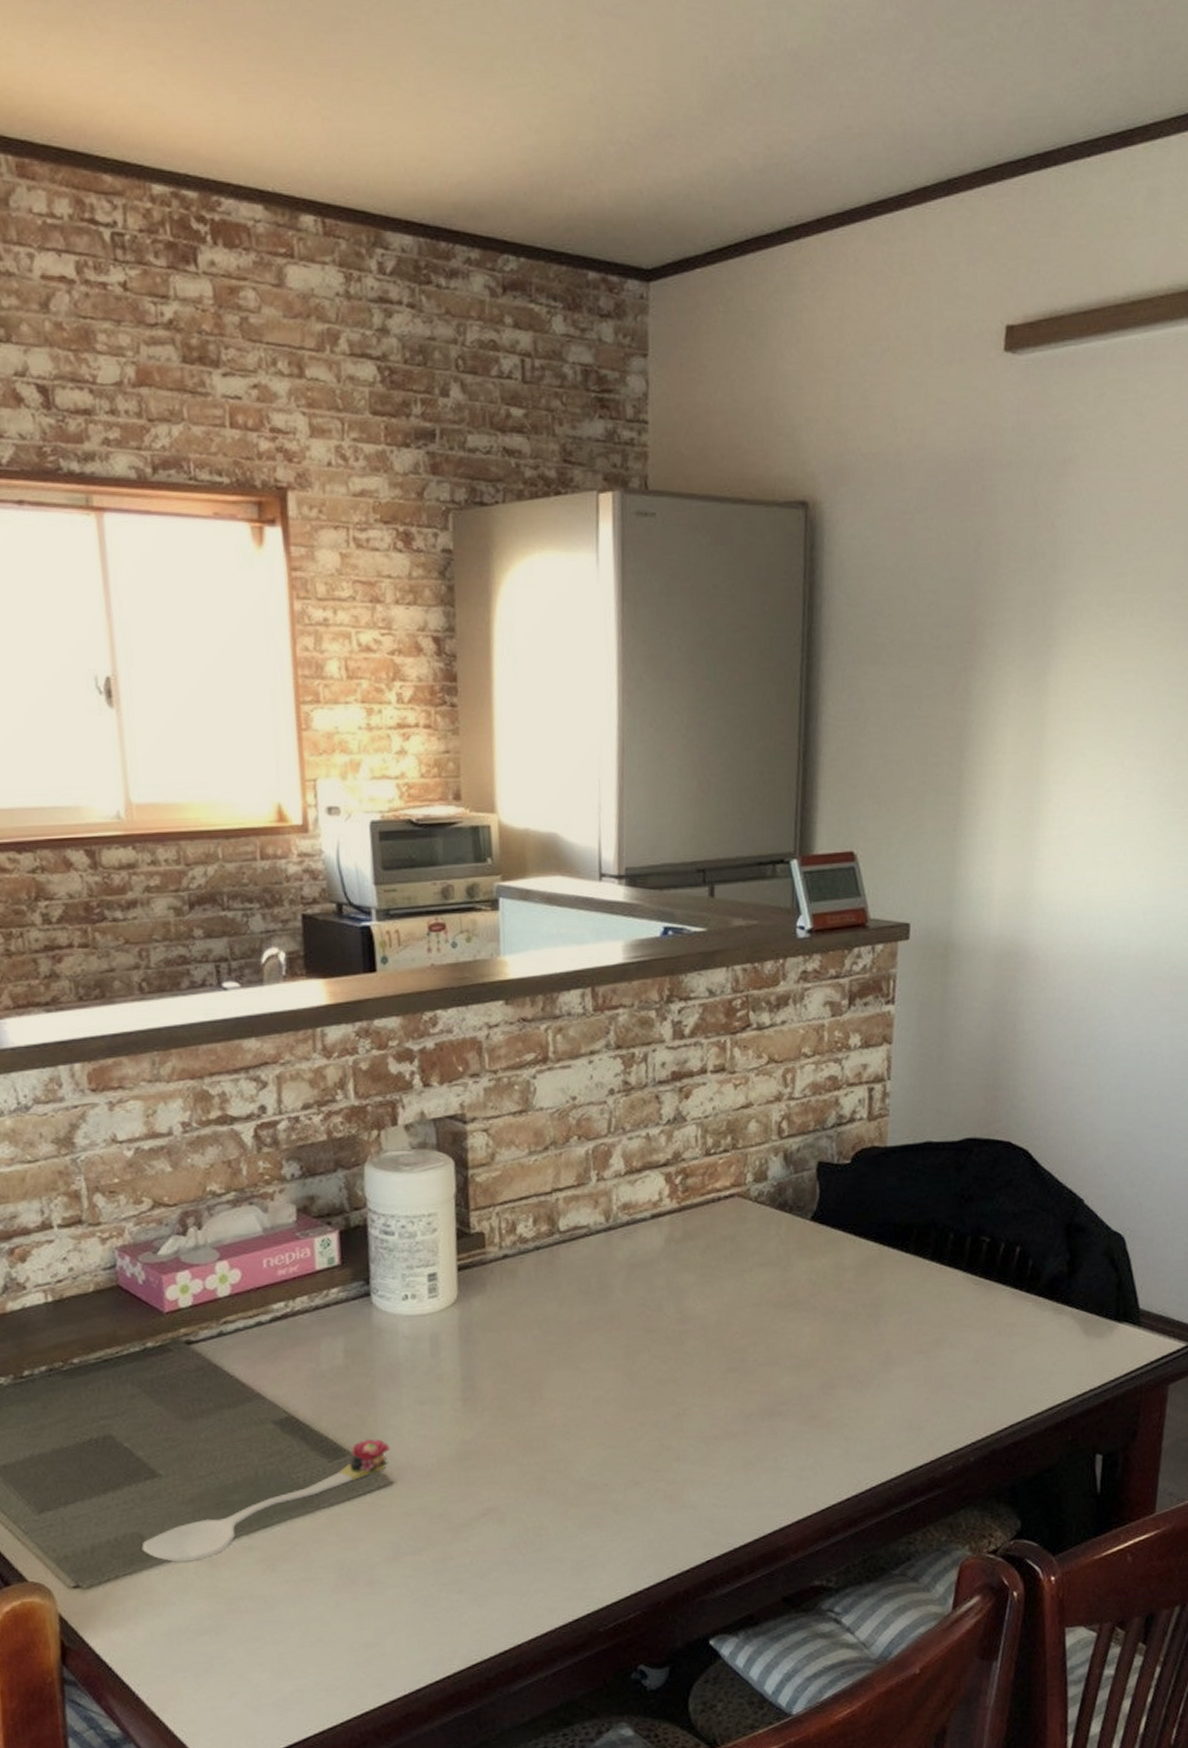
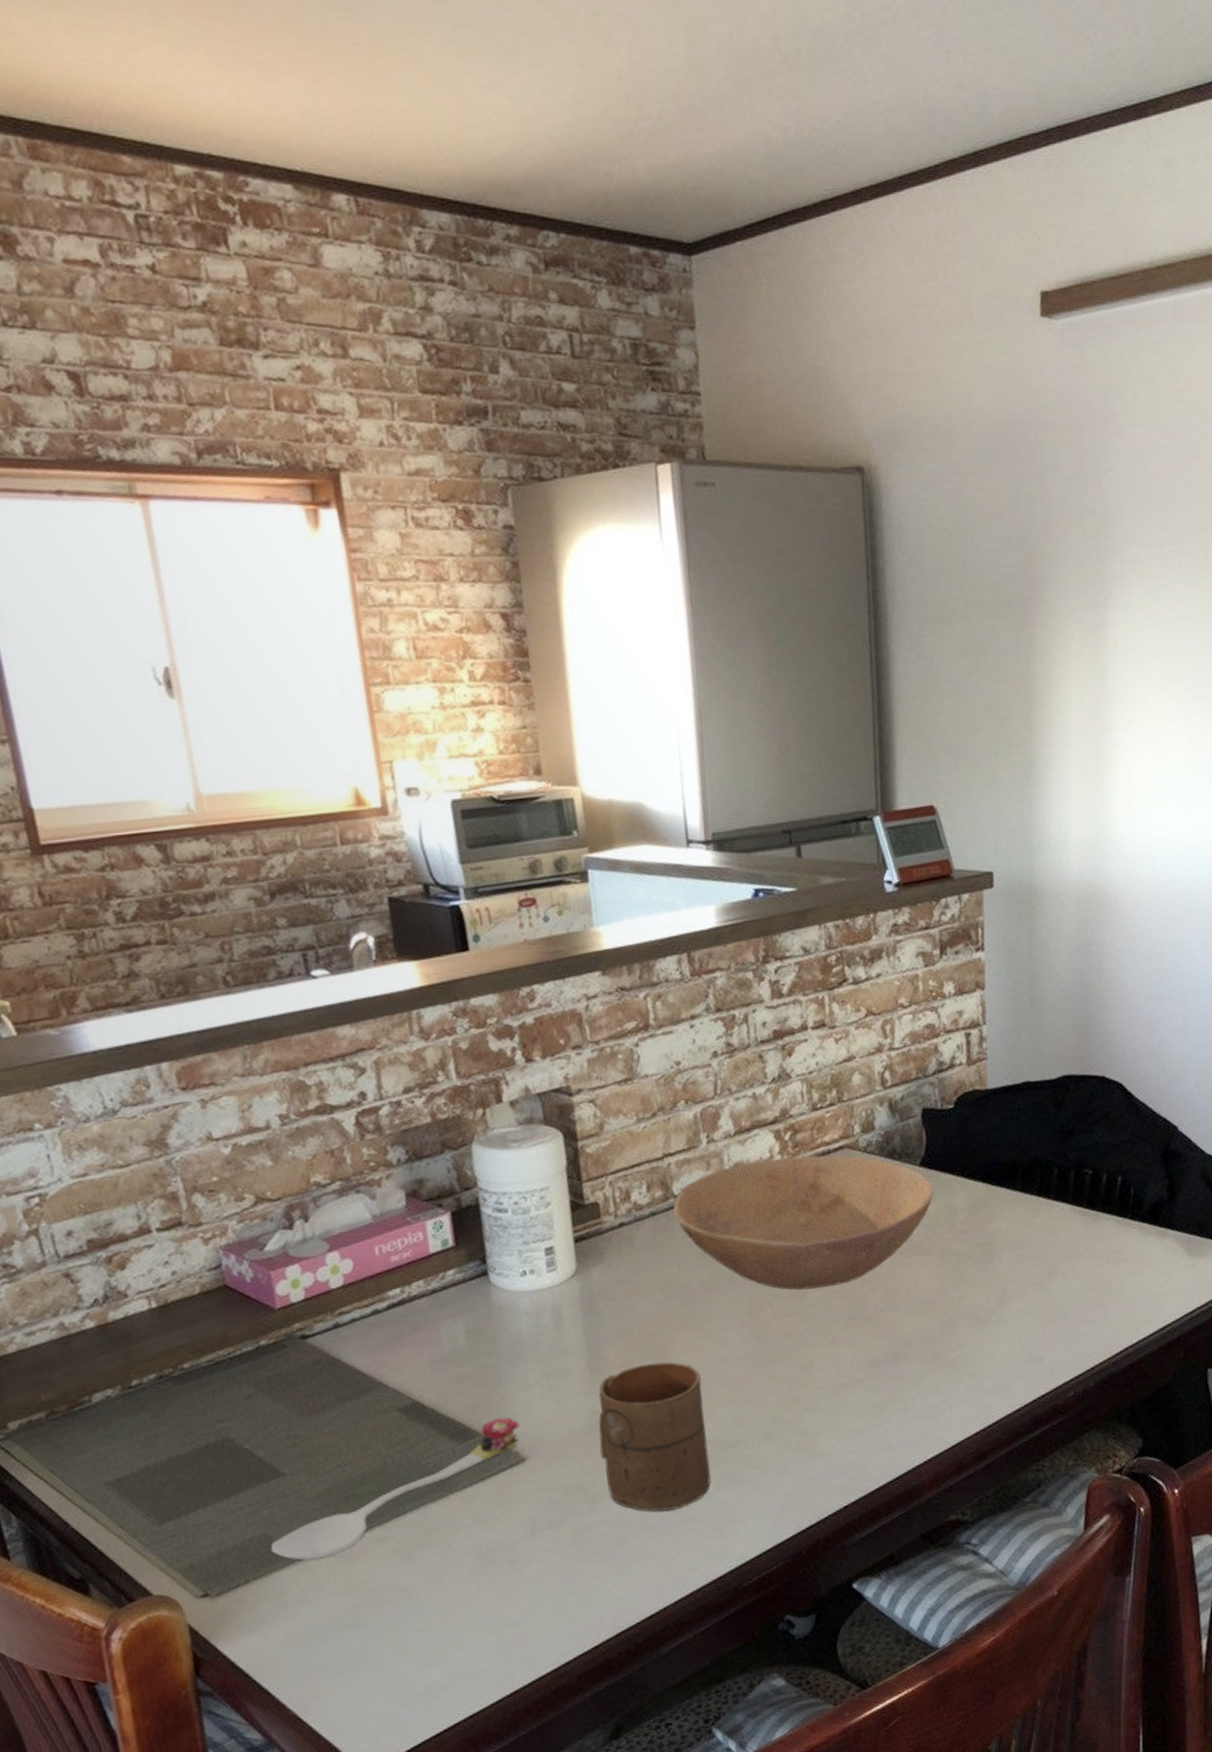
cup: none [467,1398,575,1548] -> present [598,1362,711,1512]
bowl: none [558,1200,823,1337] -> present [673,1155,934,1290]

